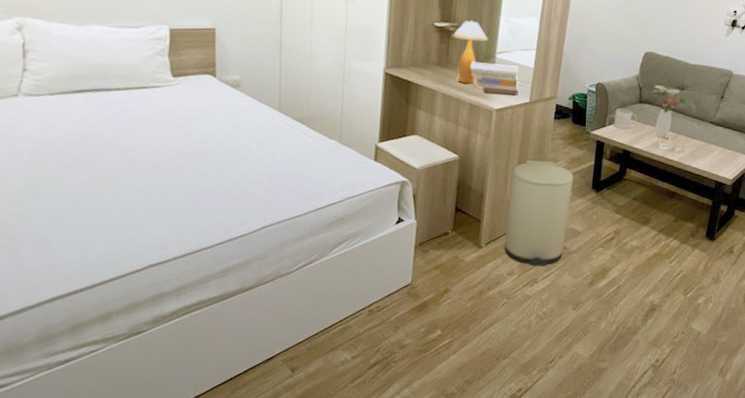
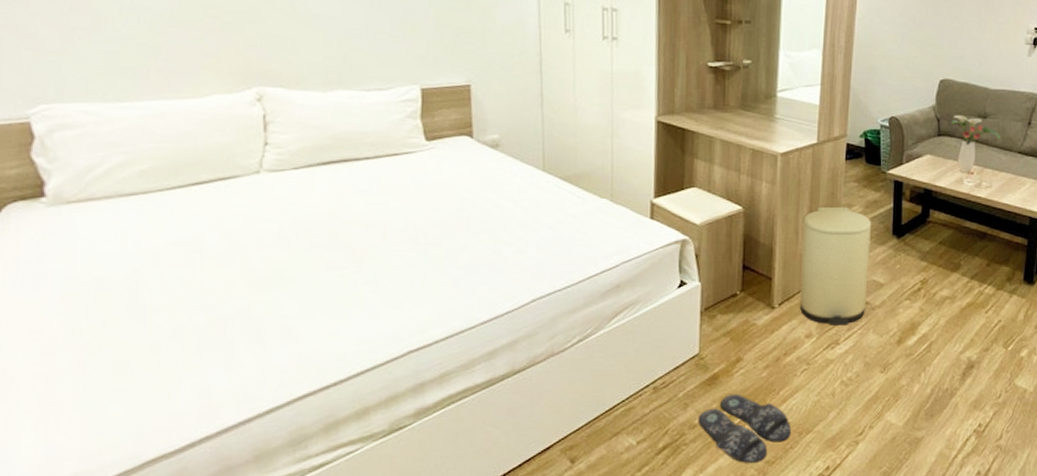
slippers: none [408,320,490,381] -> present [699,393,792,463]
table lamp: present [451,16,489,84] -> none [727,53,768,127]
books: present [470,61,518,96] -> none [749,102,804,137]
mug: present [614,108,638,130] -> none [912,143,938,167]

